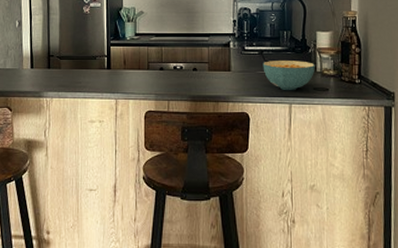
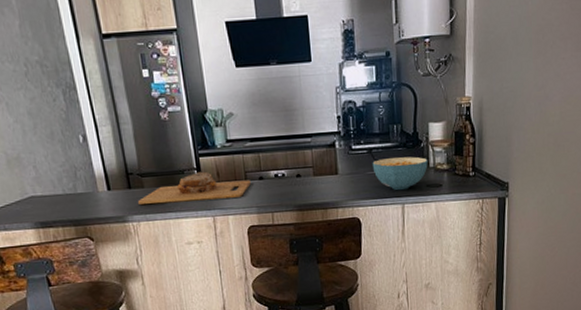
cutting board: none [53,59,152,84] -> present [137,171,251,204]

